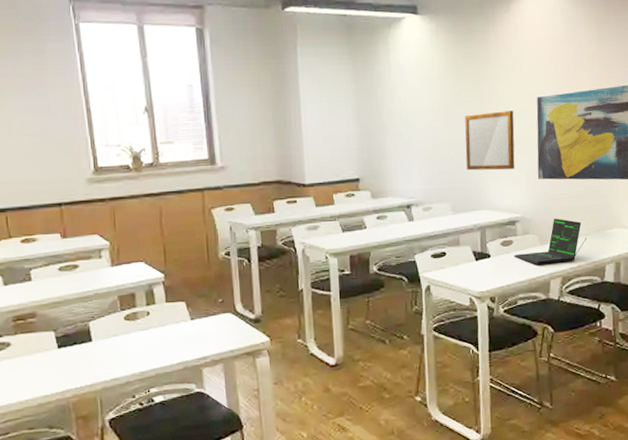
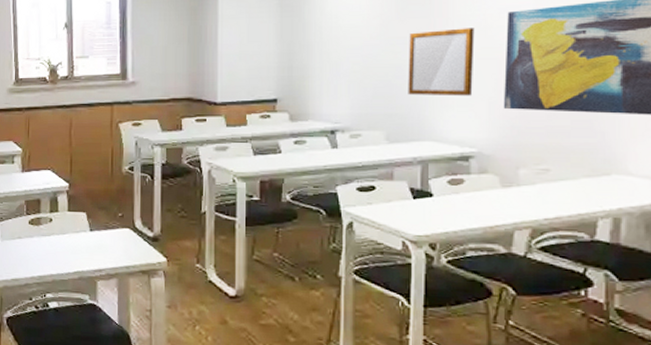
laptop: present [514,218,587,264] -> none [465,156,571,211]

